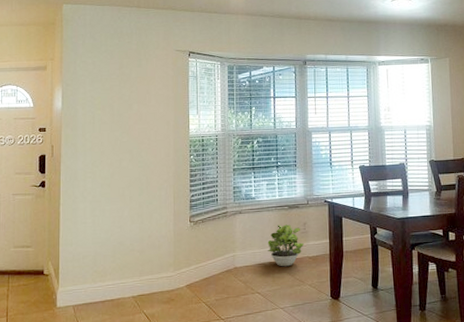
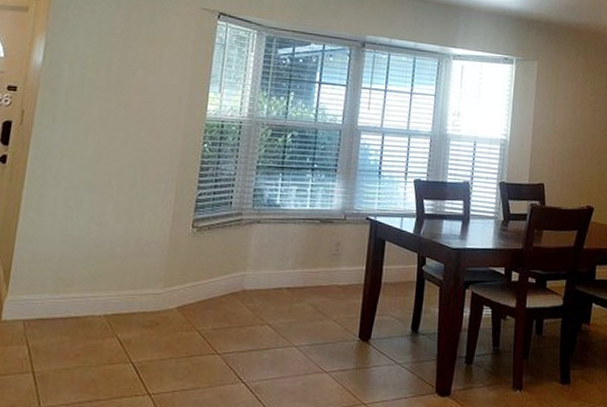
potted plant: present [267,224,304,267] -> none [287,242,334,295]

